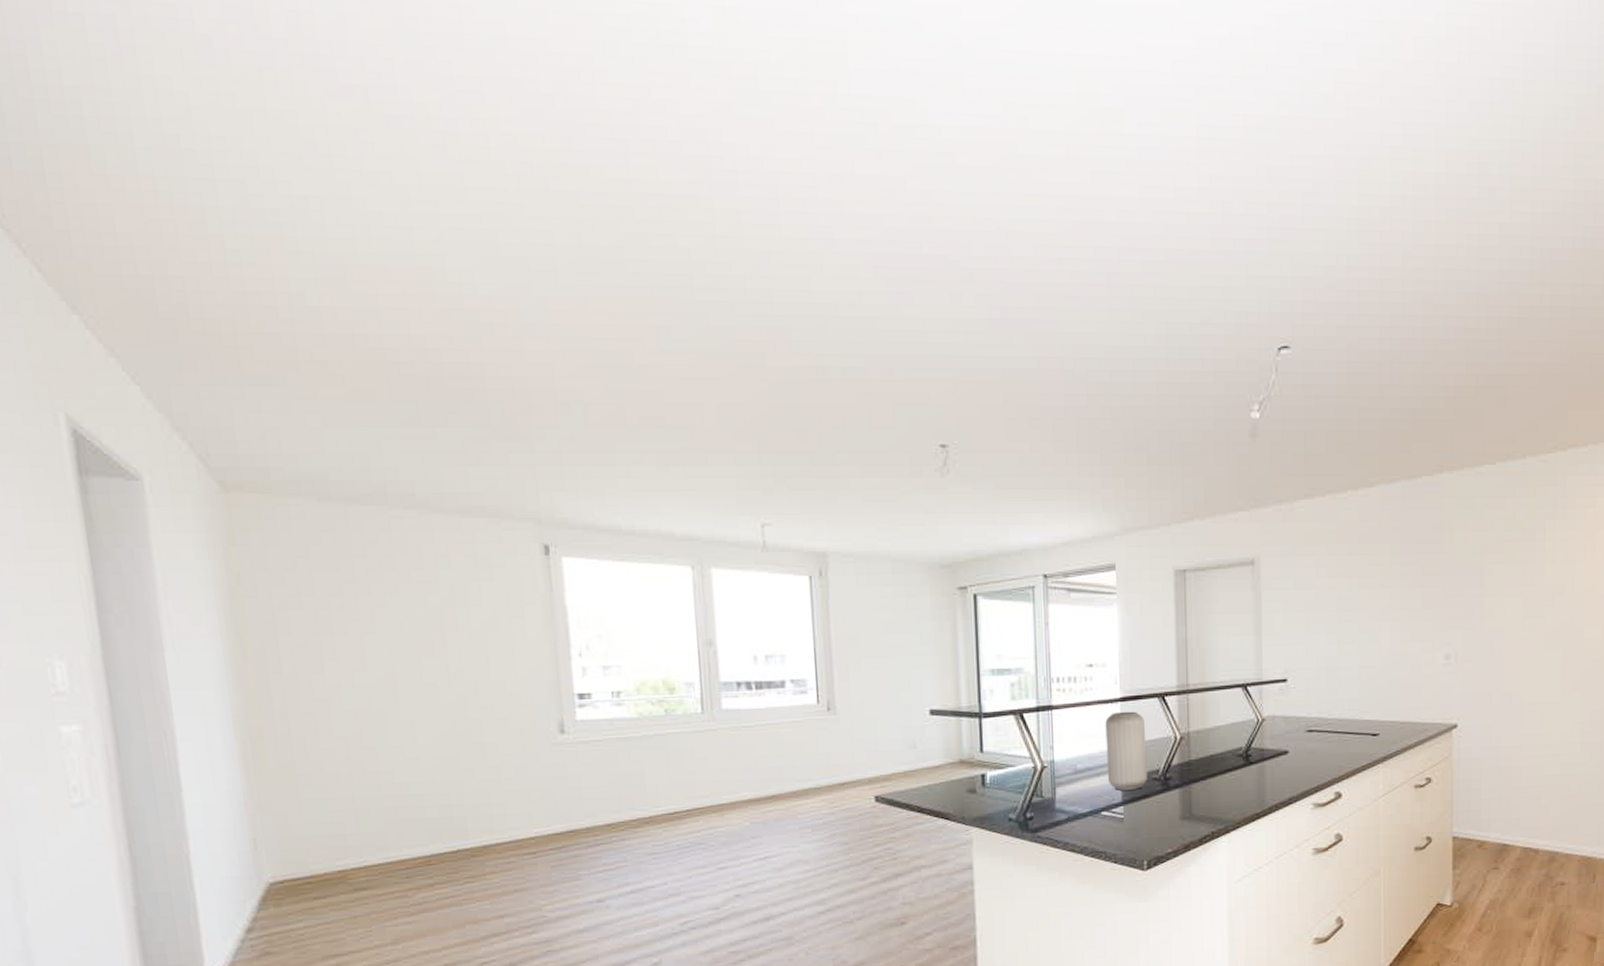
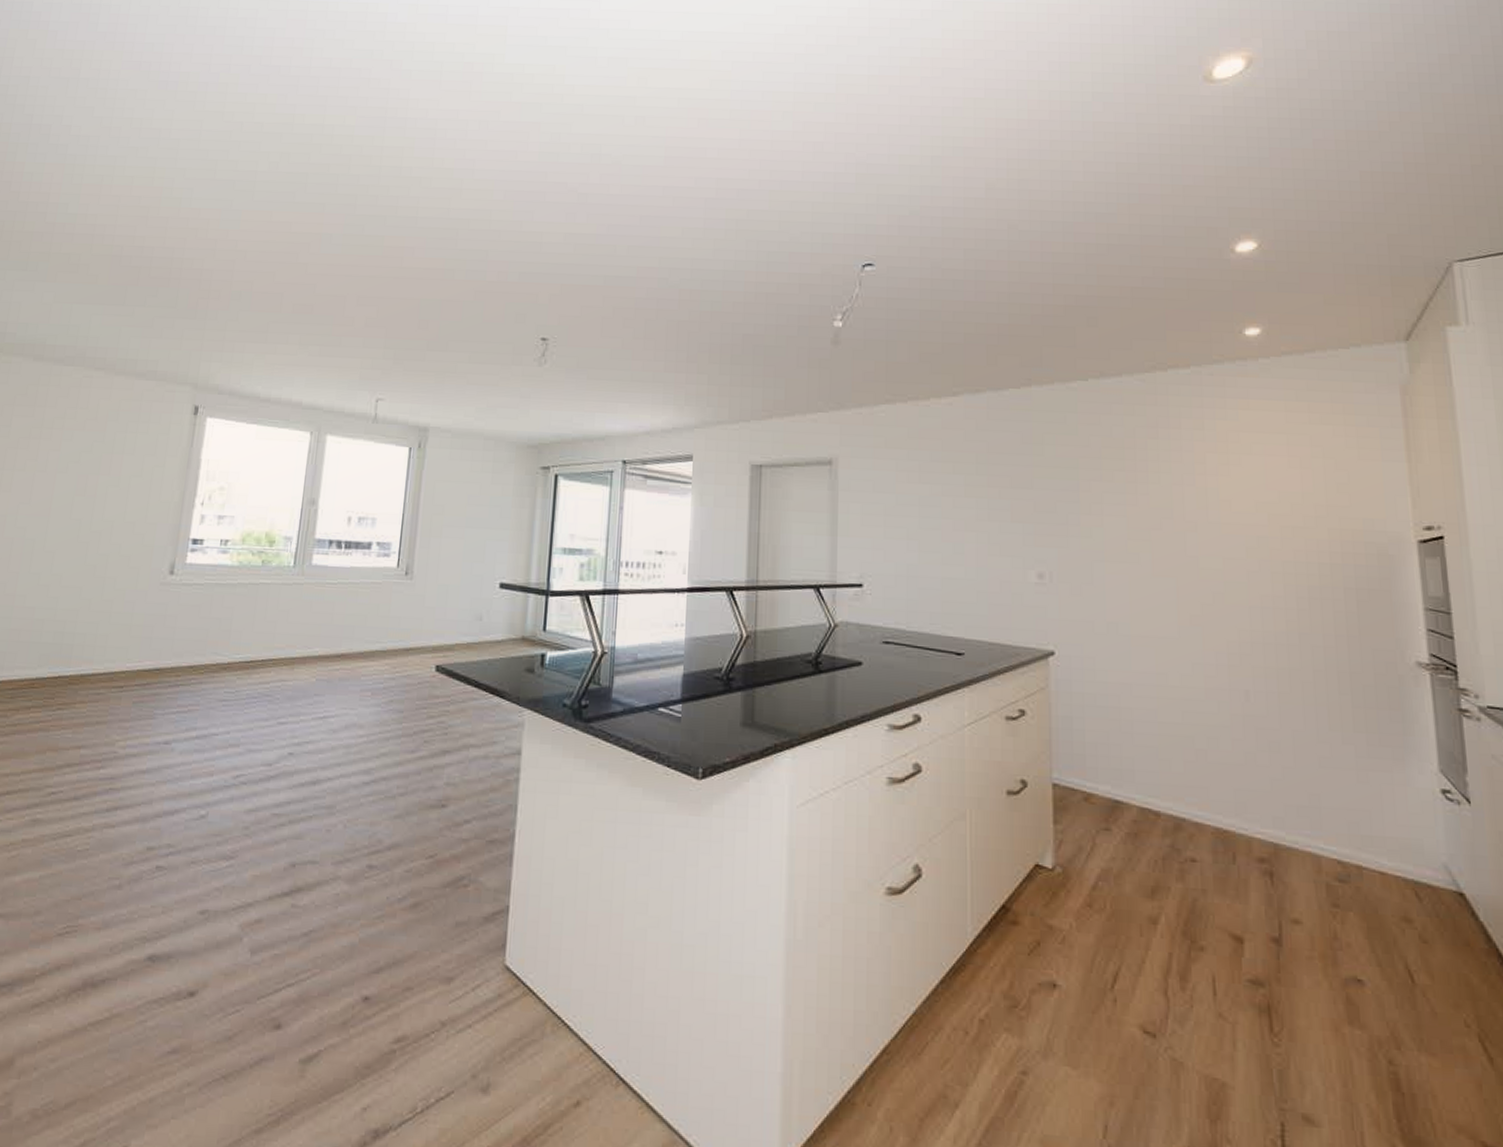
vase: present [1105,711,1147,790] -> none [668,602,711,687]

